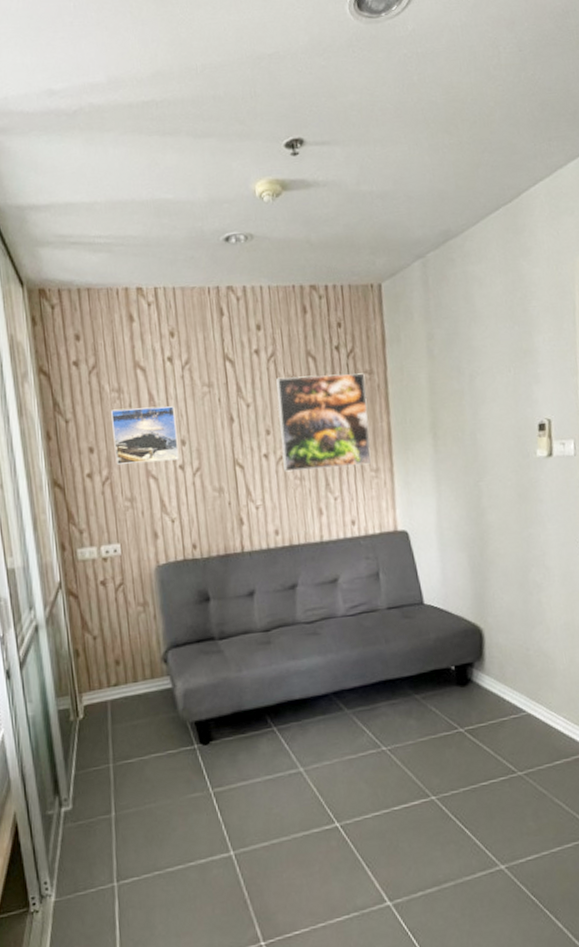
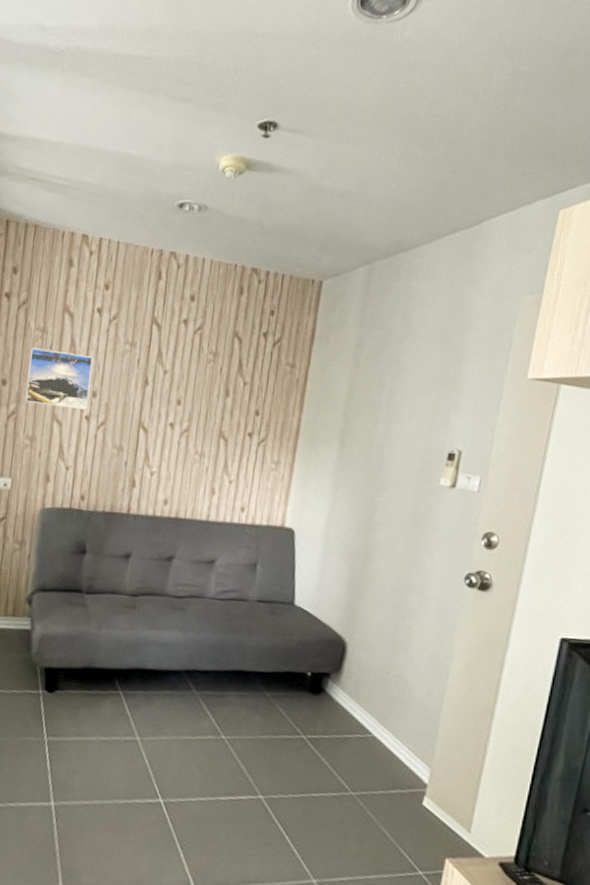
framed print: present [275,372,372,472] -> none [186,351,287,456]

